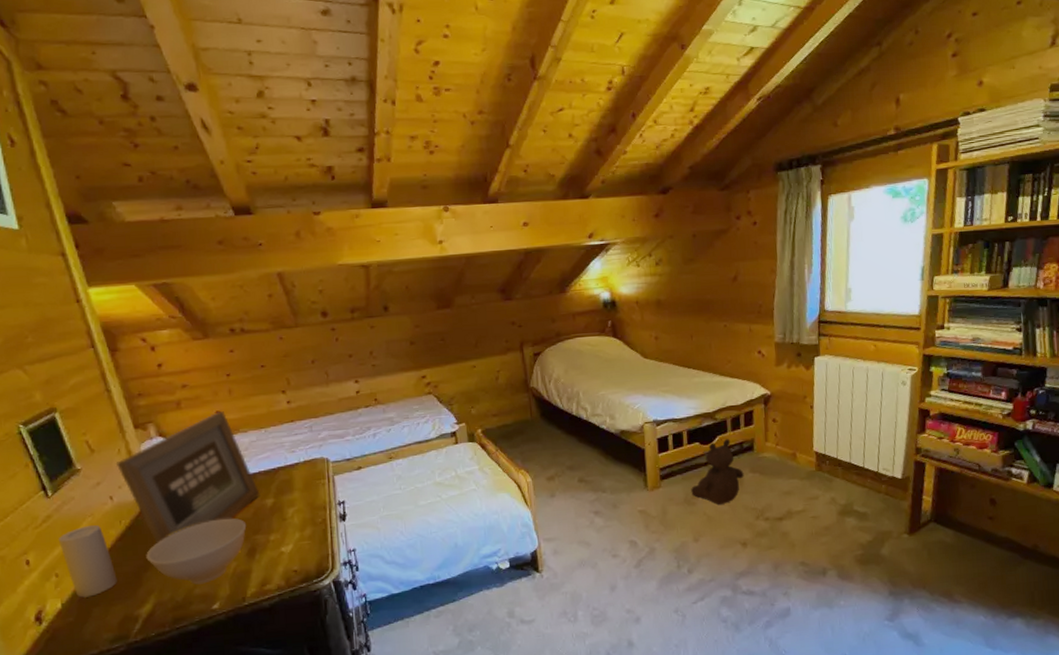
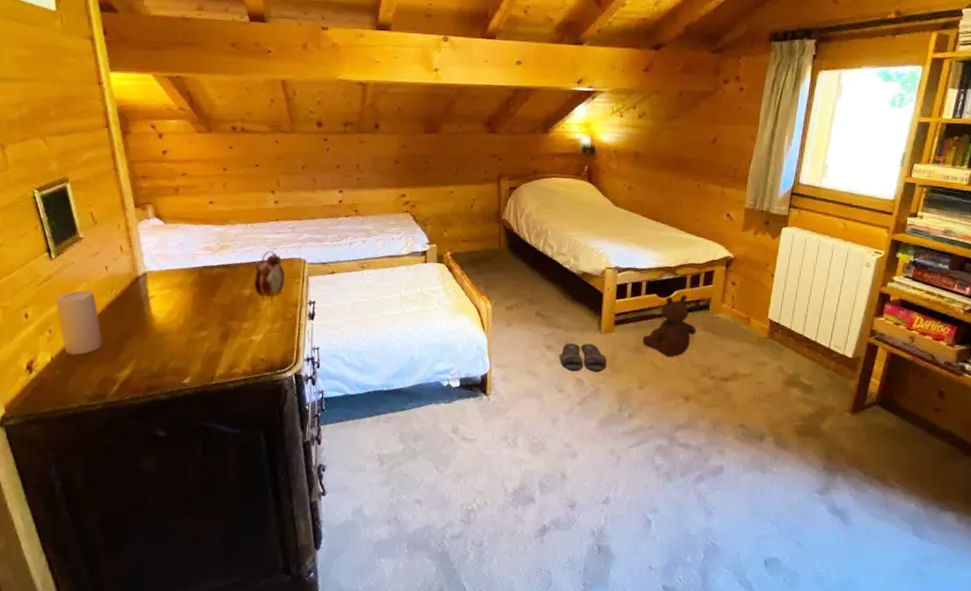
picture frame: present [115,411,260,543] -> none [114,202,240,315]
bowl: present [146,518,247,585] -> none [130,301,224,359]
alarm clock: none [275,453,310,508] -> present [254,250,286,302]
slippers: none [608,502,658,534] -> present [558,343,607,372]

